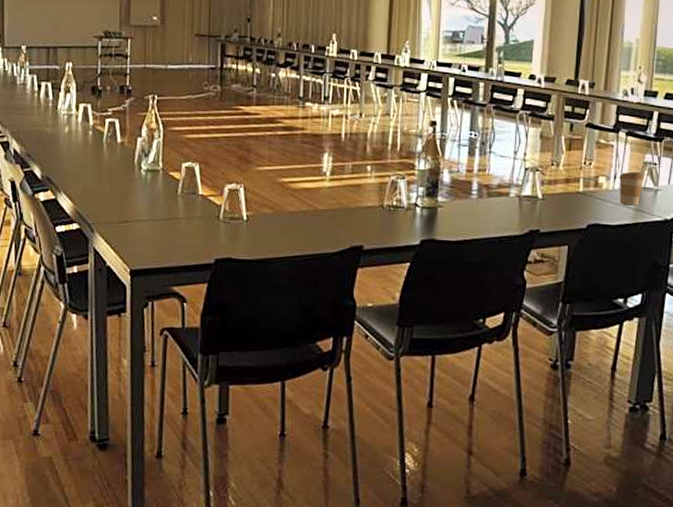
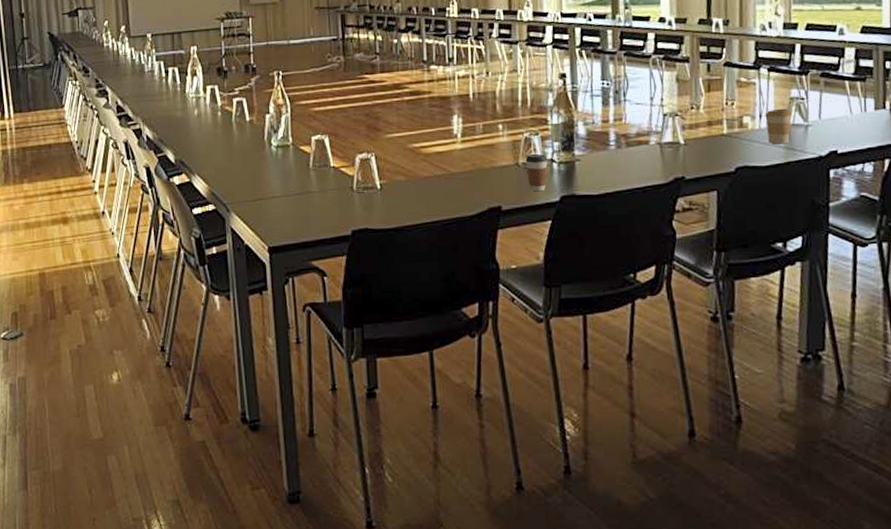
coffee cup: none [390,198,412,234] -> present [525,154,548,192]

